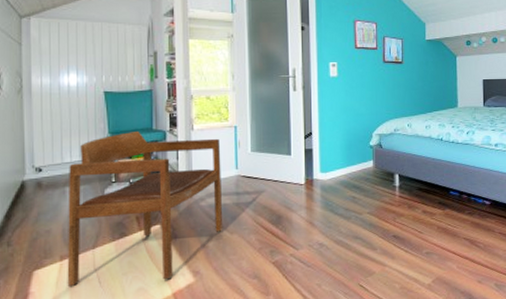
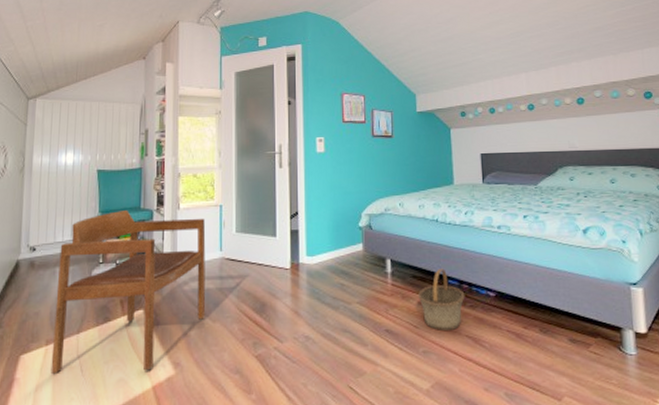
basket: none [423,181,464,235] -> present [418,268,465,330]

